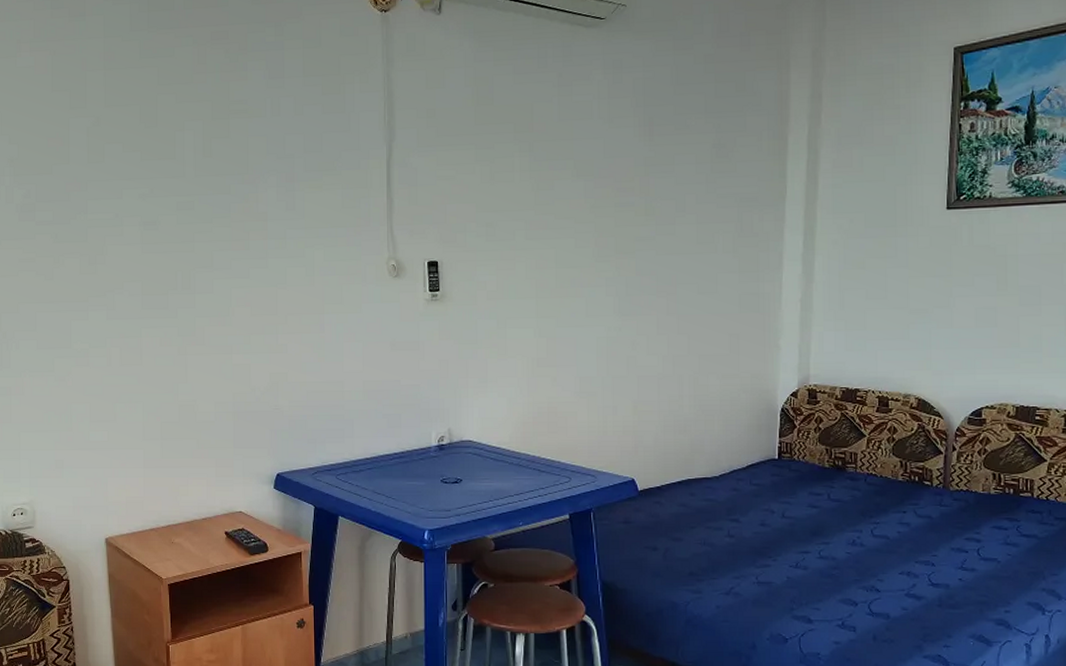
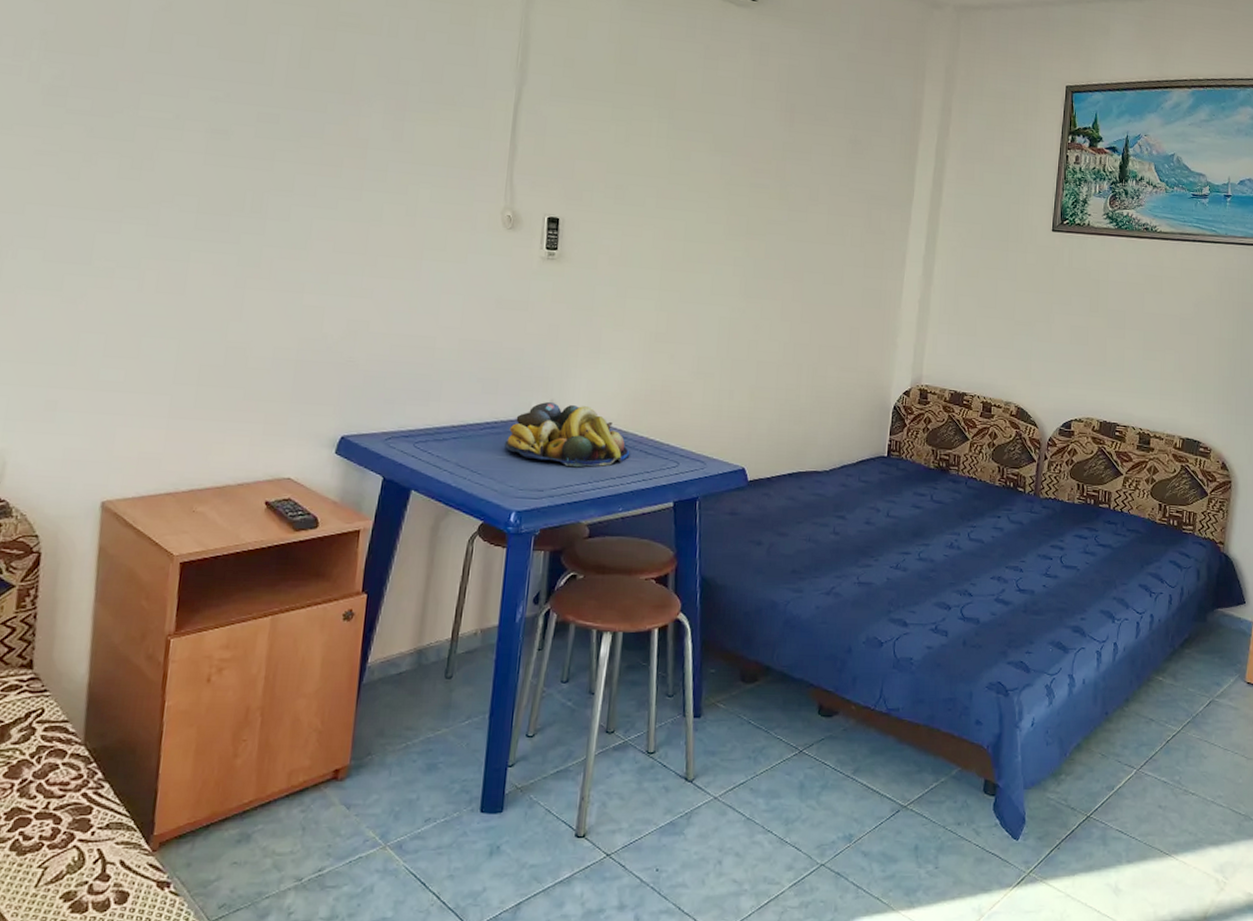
fruit bowl: none [411,431,525,488] -> present [504,402,630,468]

